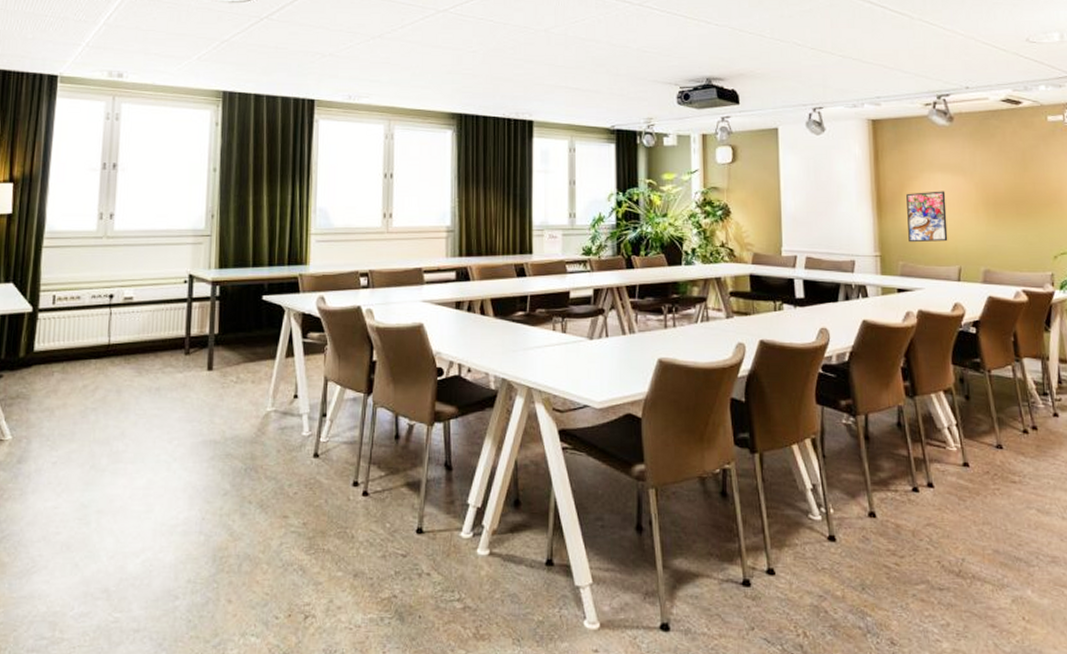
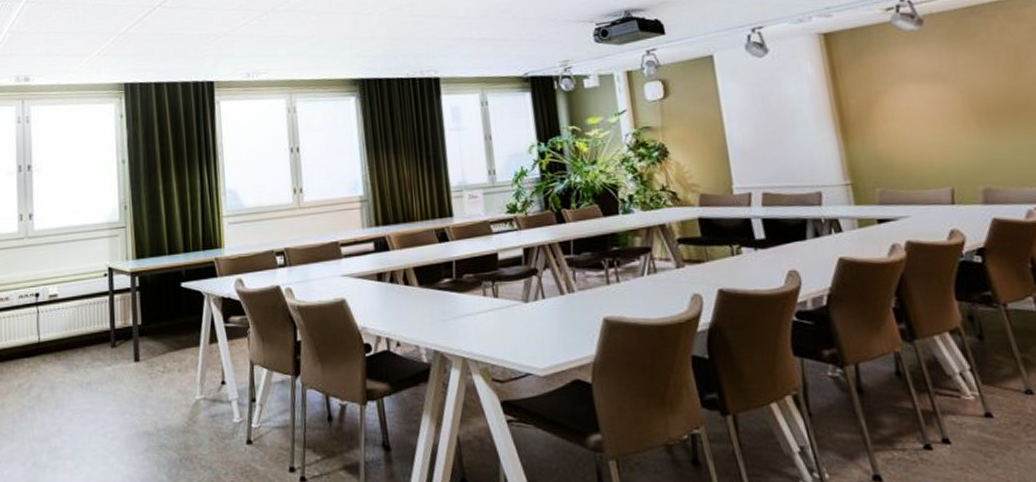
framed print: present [906,191,948,243] -> none [875,103,934,166]

